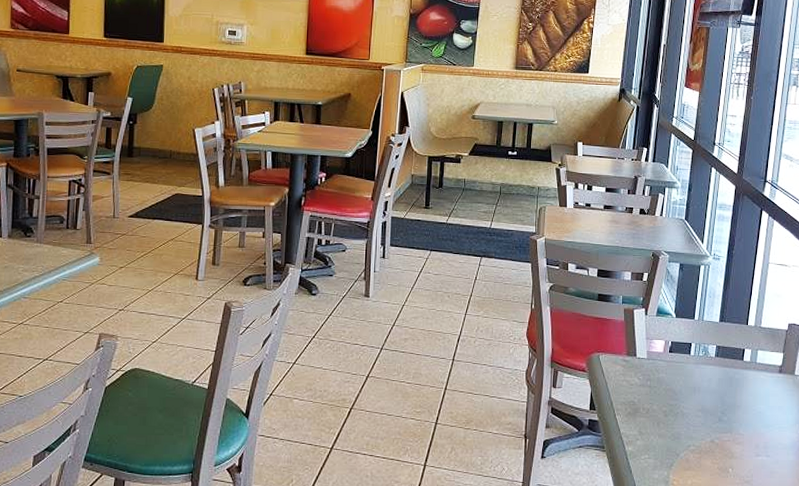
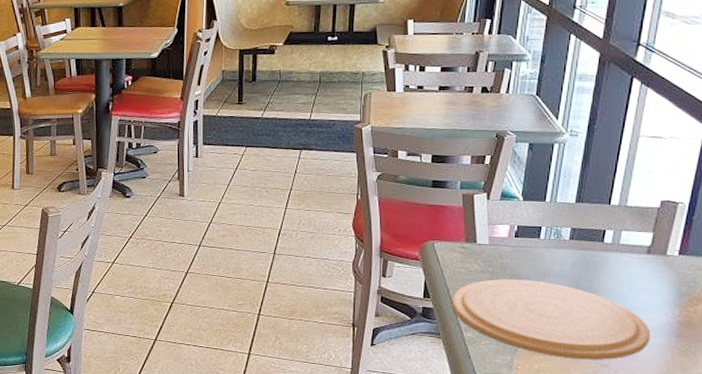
plate: none [615,393,785,476] -> present [451,279,651,360]

